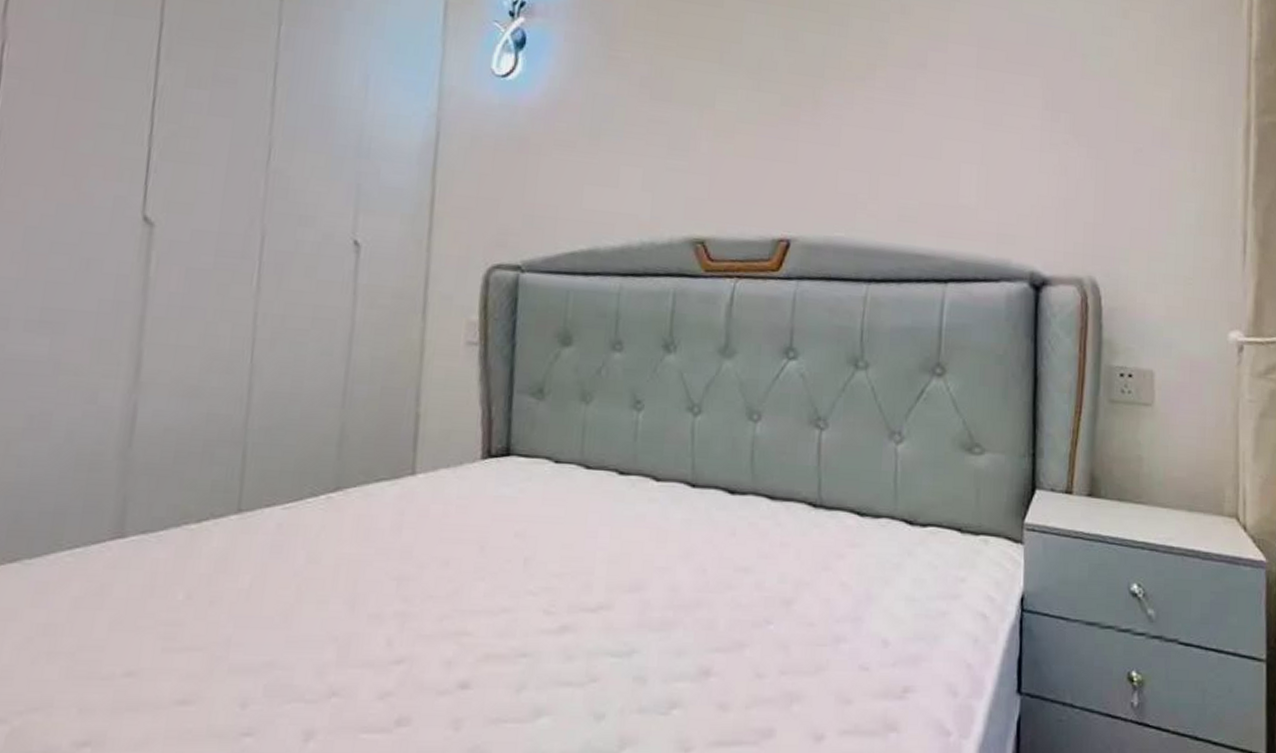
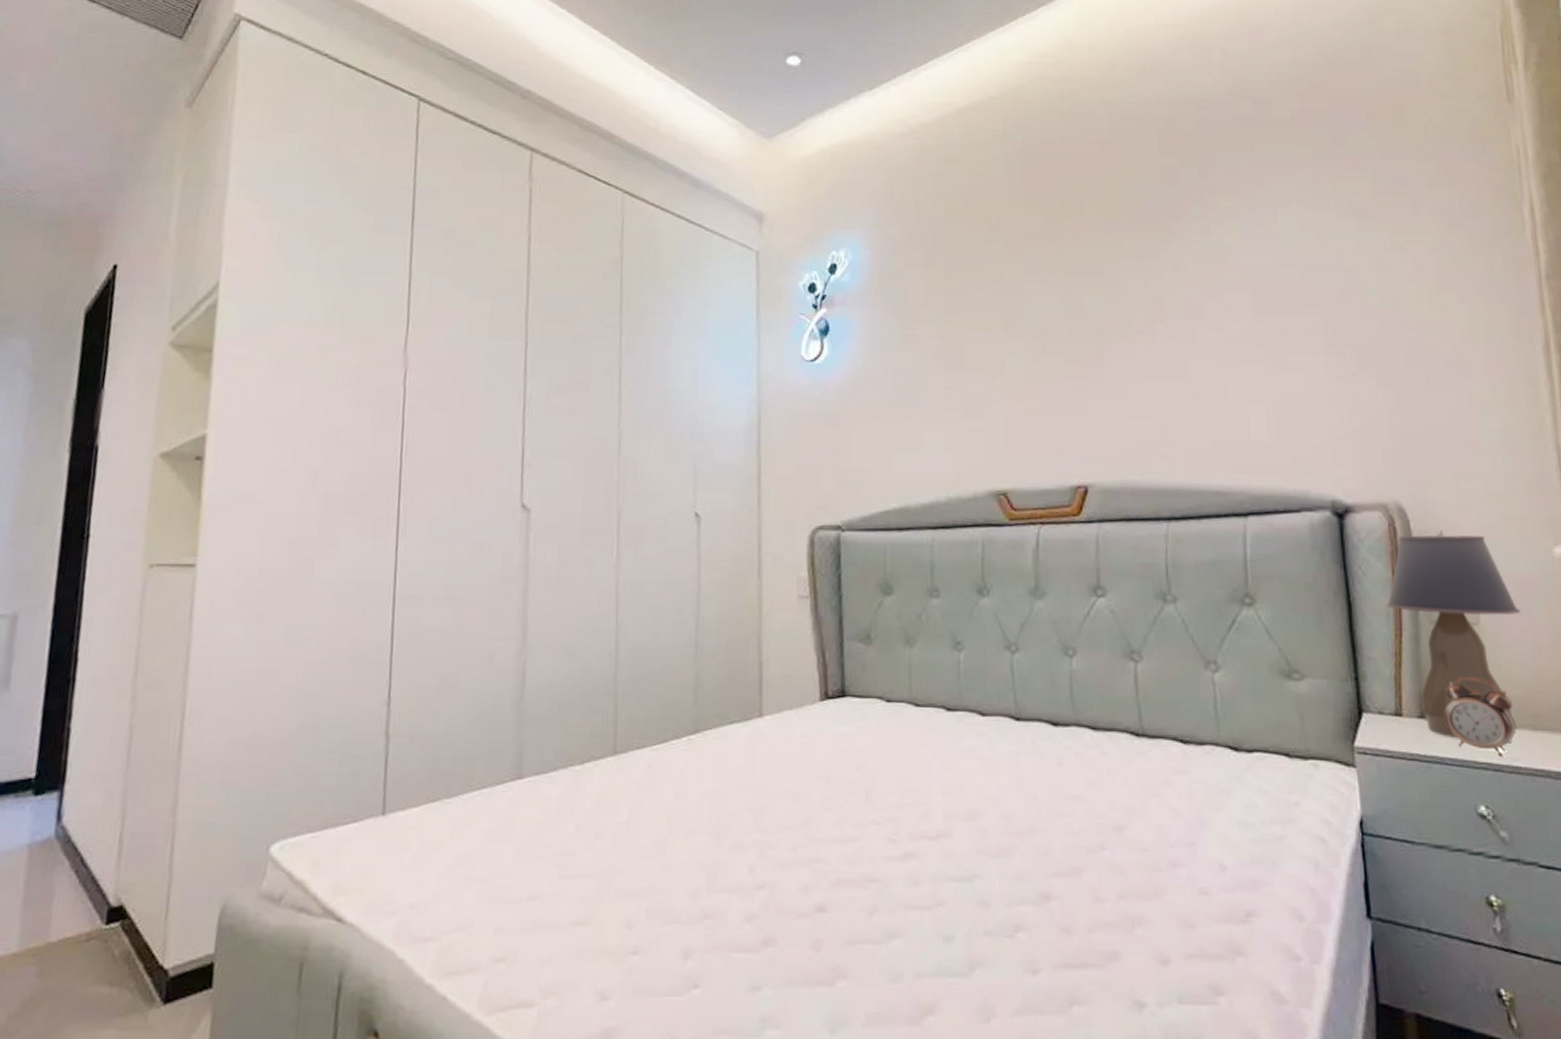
table lamp: none [1071,308,1192,521] -> present [1387,529,1521,741]
alarm clock: none [1111,456,1175,536] -> present [1444,677,1517,756]

